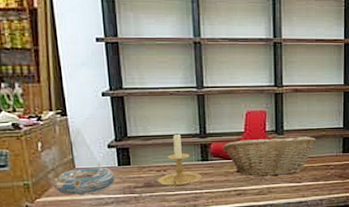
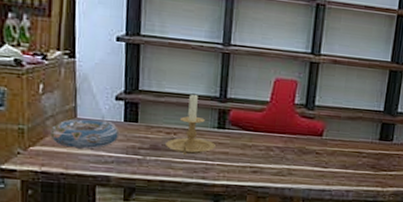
fruit basket: present [221,135,317,177] -> none [242,109,351,157]

